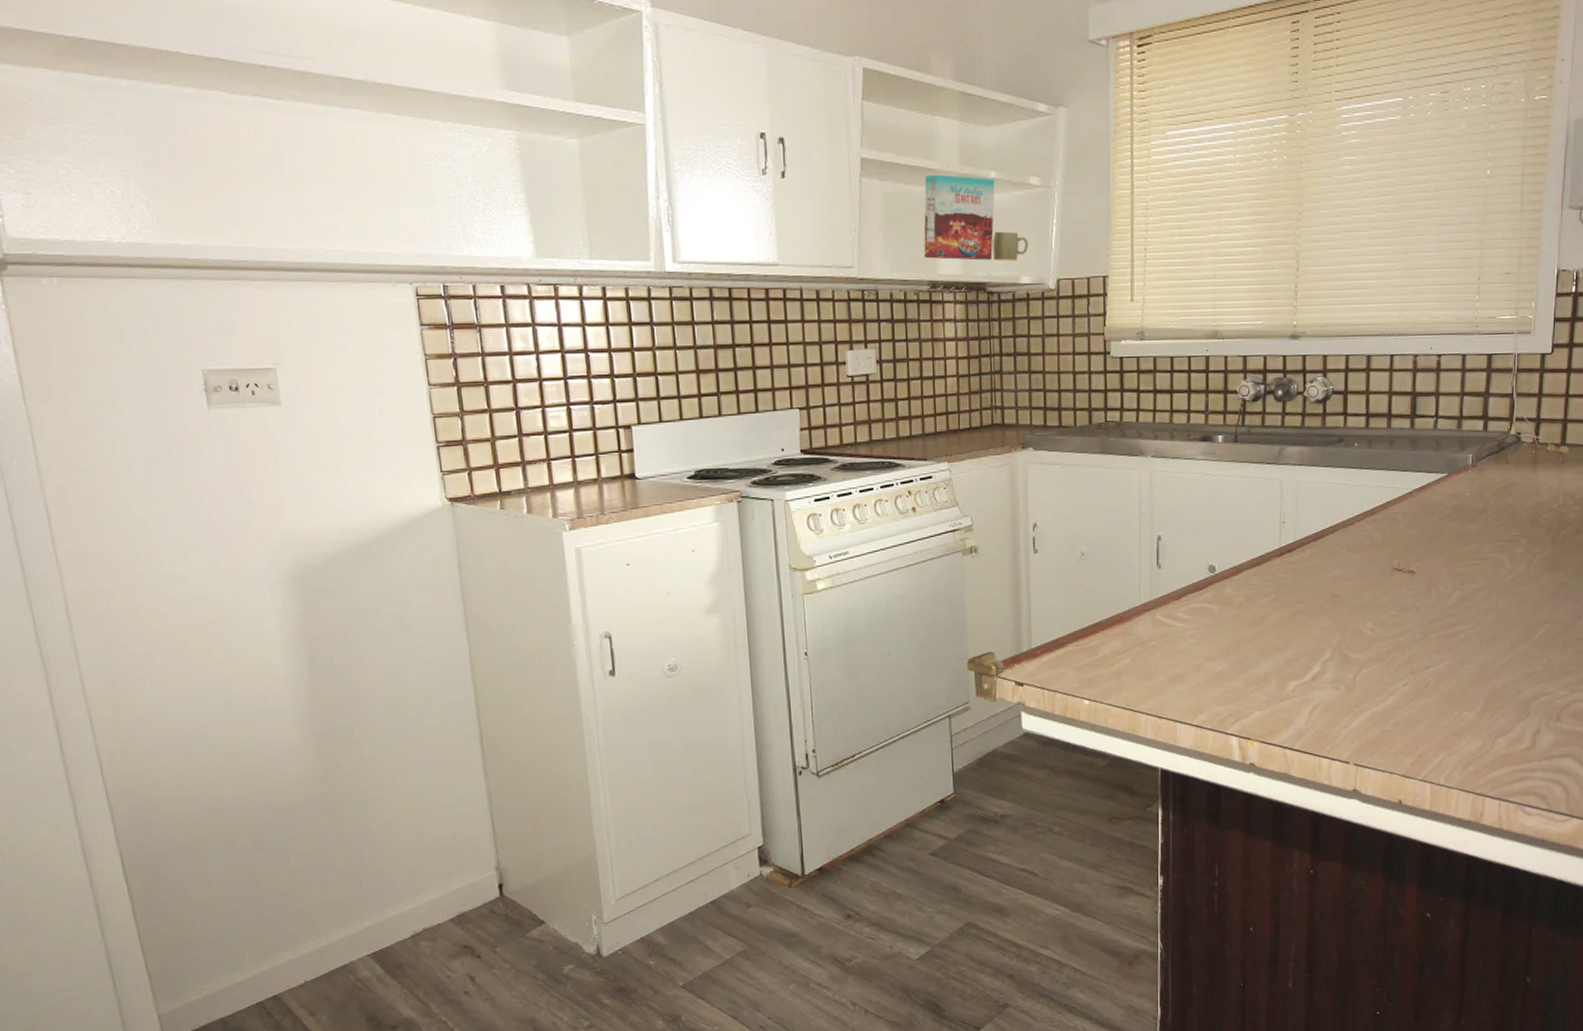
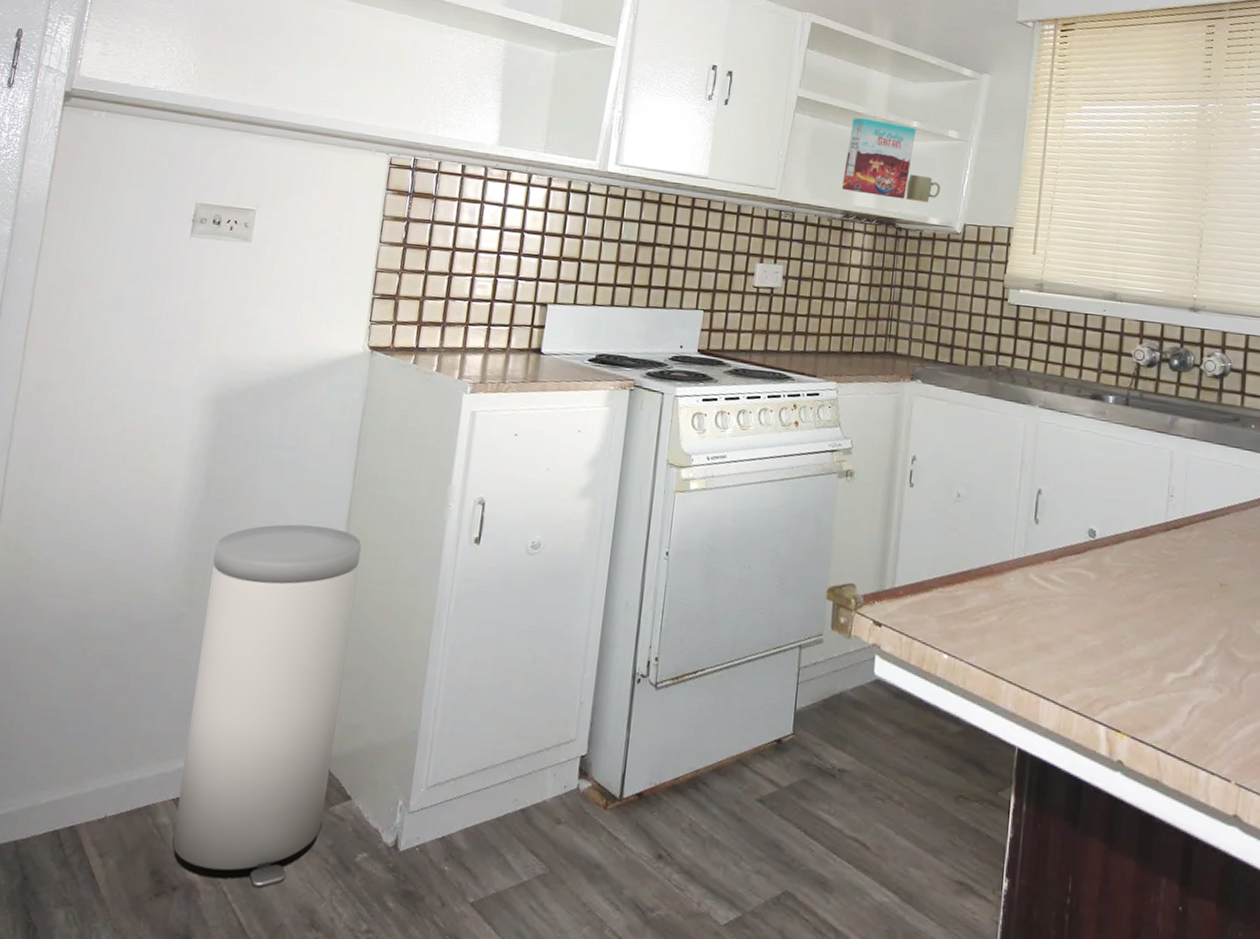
pedal bin: none [339,685,523,1013] -> present [171,524,362,889]

